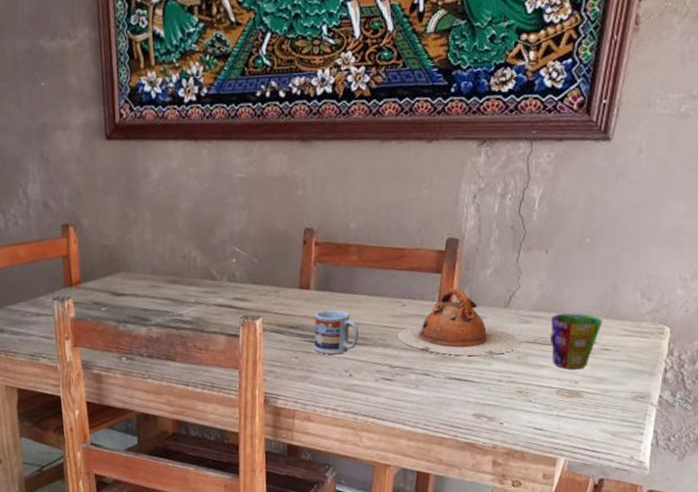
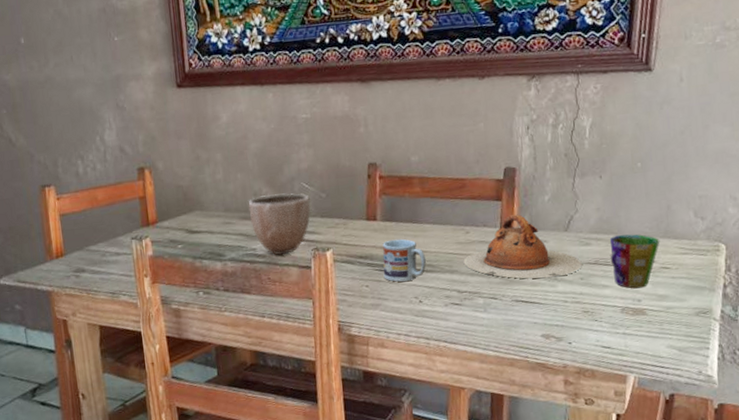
decorative bowl: none [176,257,242,323] -> present [248,193,311,256]

